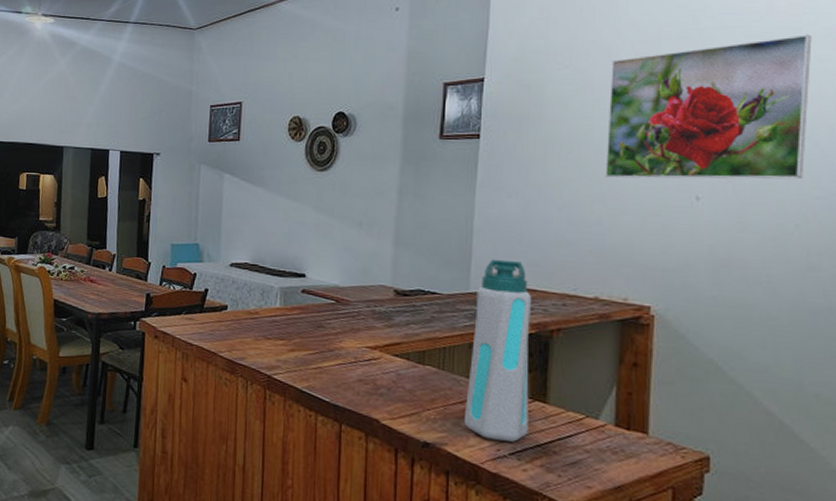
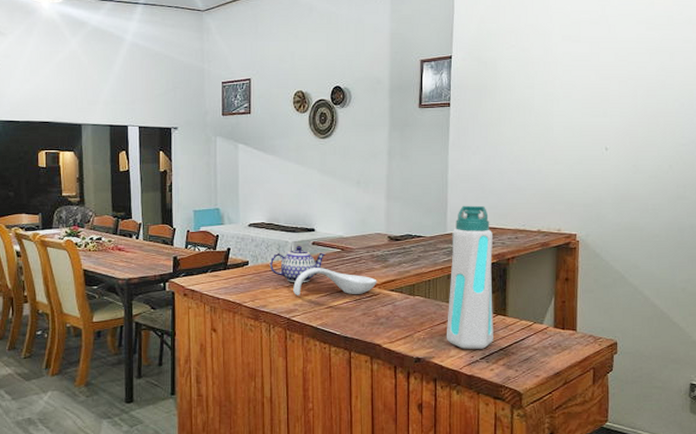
teapot: none [250,293,318,336] -> present [269,246,327,282]
spoon rest: none [276,319,378,356] -> present [293,268,377,295]
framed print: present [605,34,812,180] -> none [543,21,679,135]

